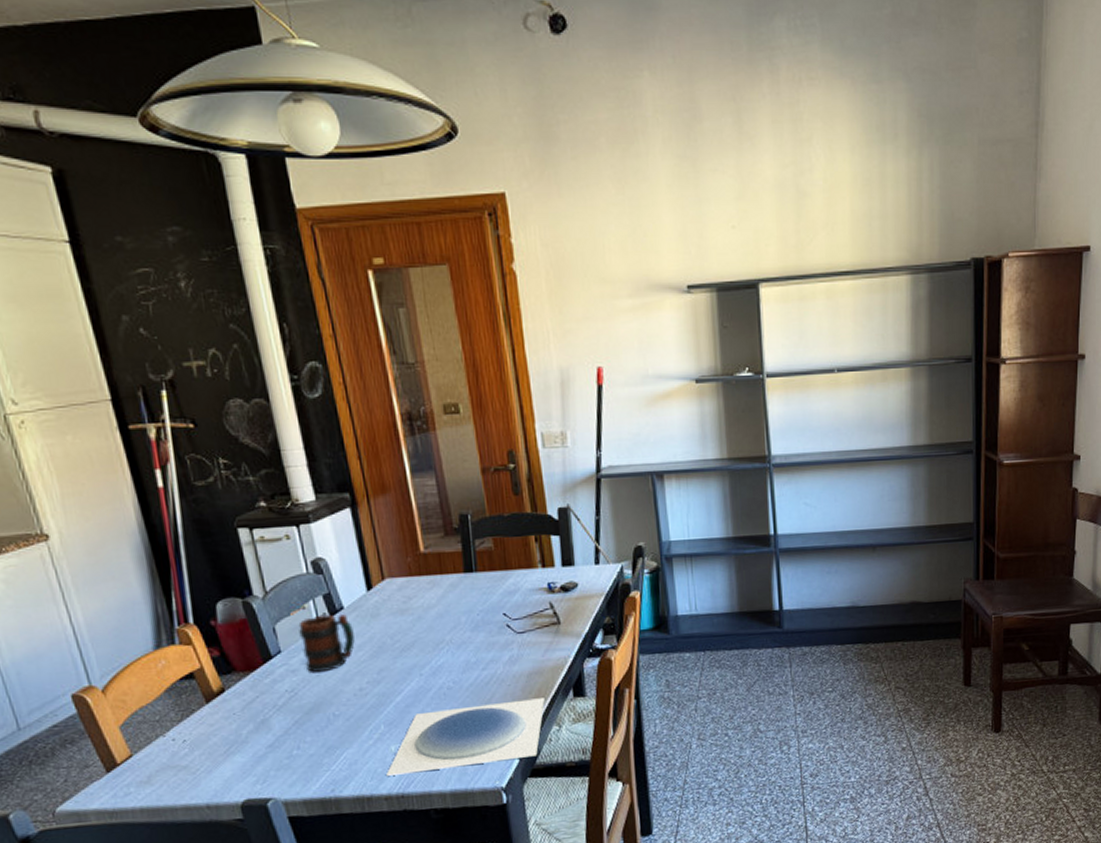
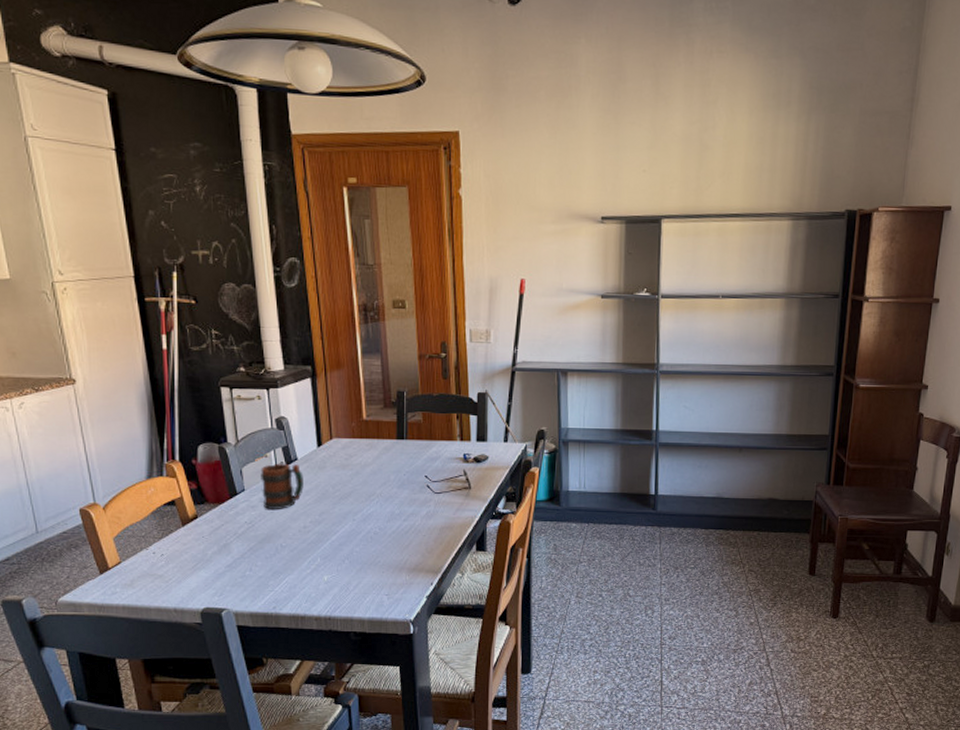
plate: present [386,698,545,776] -> none [318,549,452,600]

